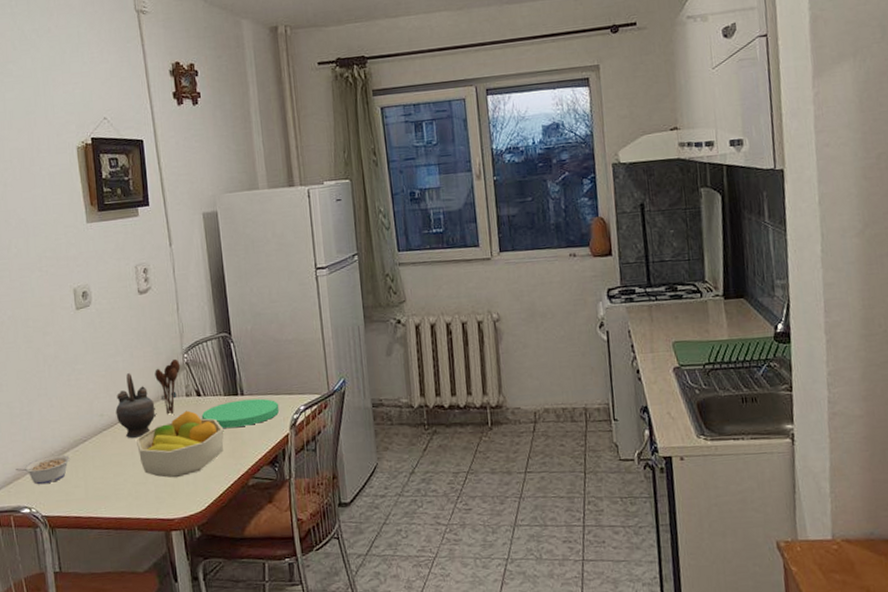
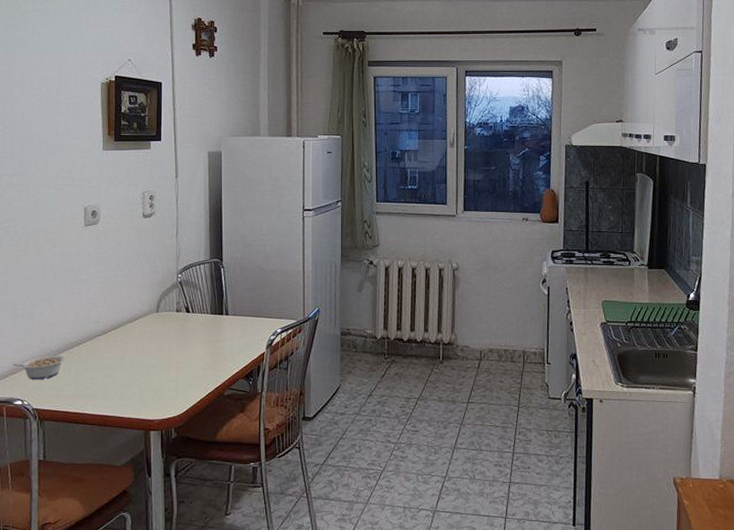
teapot: present [115,373,156,439] -> none [111,287,147,346]
fruit bowl: present [135,410,224,478] -> none [126,324,207,384]
utensil holder: present [155,358,181,415] -> none [150,277,174,327]
plate: present [201,398,280,428] -> none [188,319,259,344]

